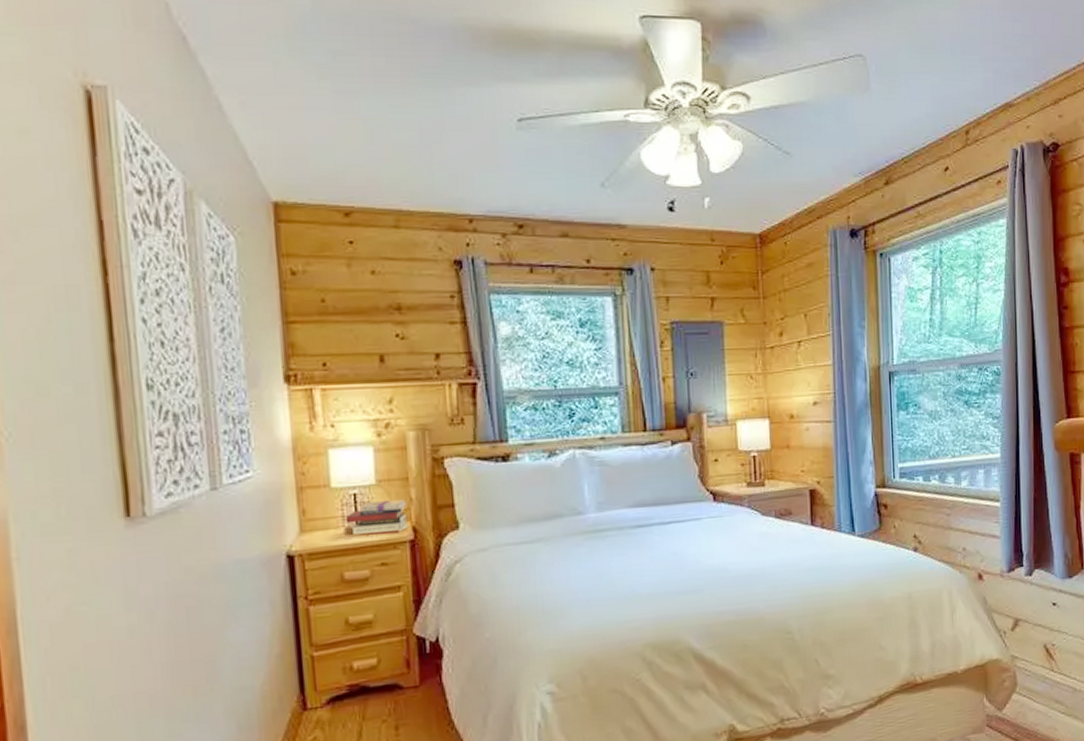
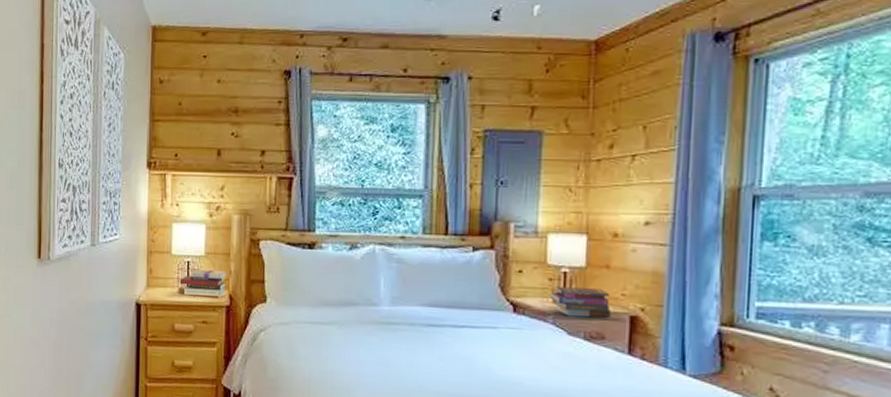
books: none [743,468,795,498] -> present [549,287,611,318]

